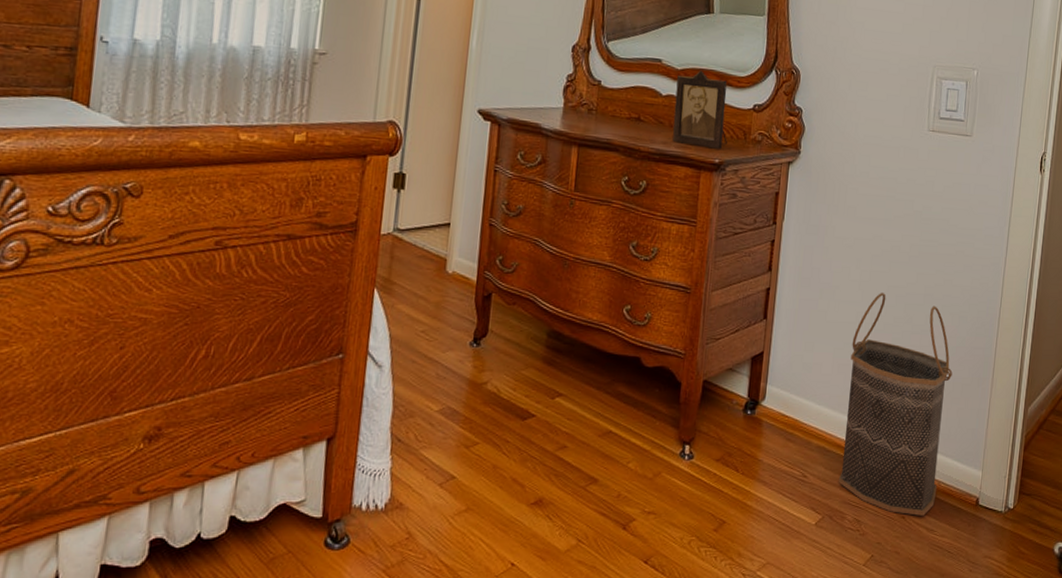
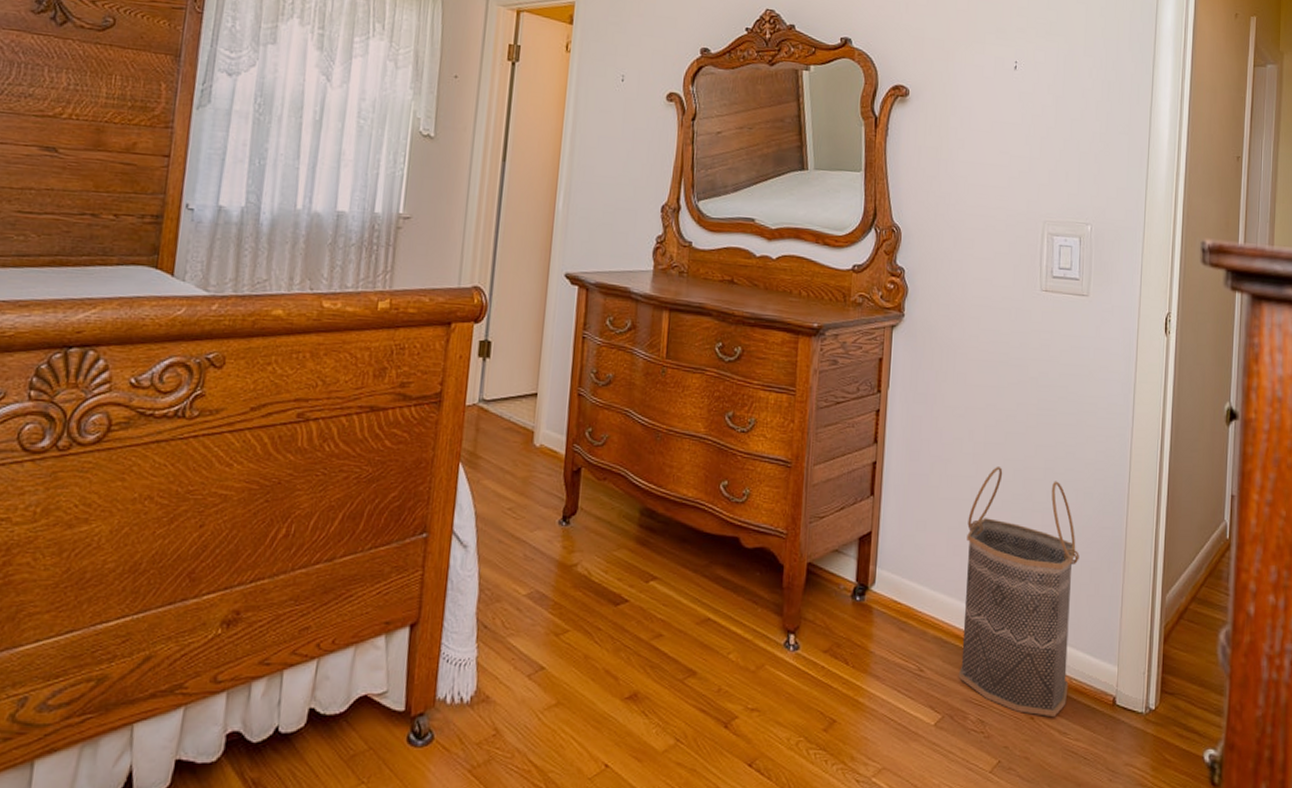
photo frame: present [672,70,727,149] -> none [768,229,826,313]

